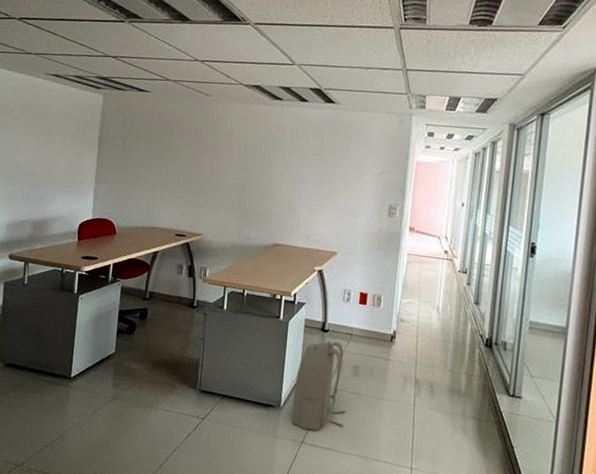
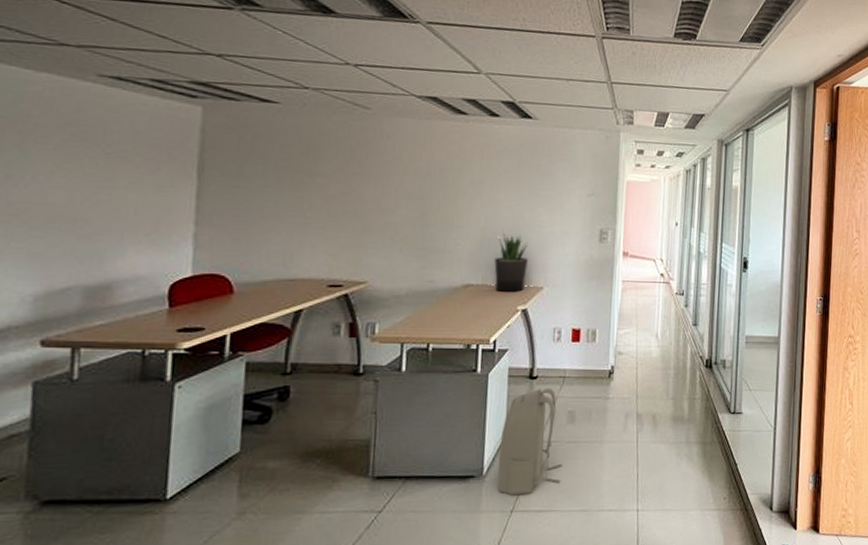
planter: none [297,202,326,255] -> present [494,233,528,292]

